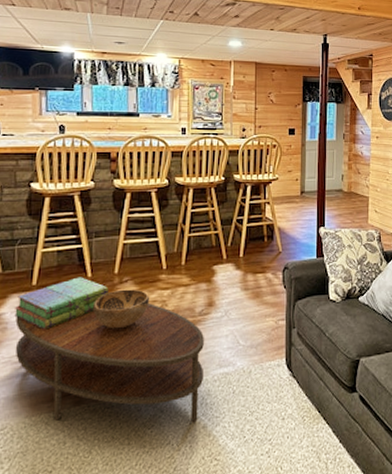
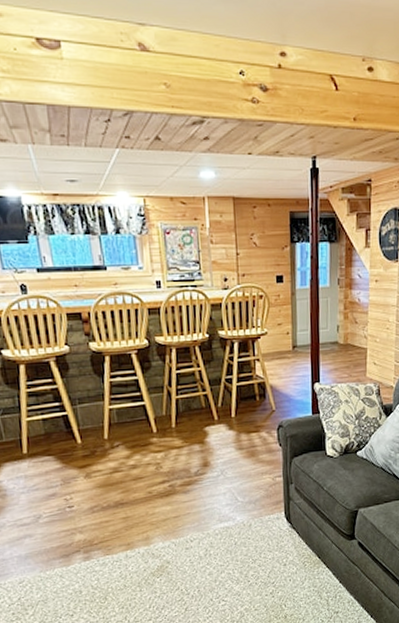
stack of books: present [13,277,109,330] -> none [9,443,101,495]
coffee table: present [15,303,204,423] -> none [13,466,206,574]
decorative bowl: present [93,289,149,329] -> none [88,453,143,492]

